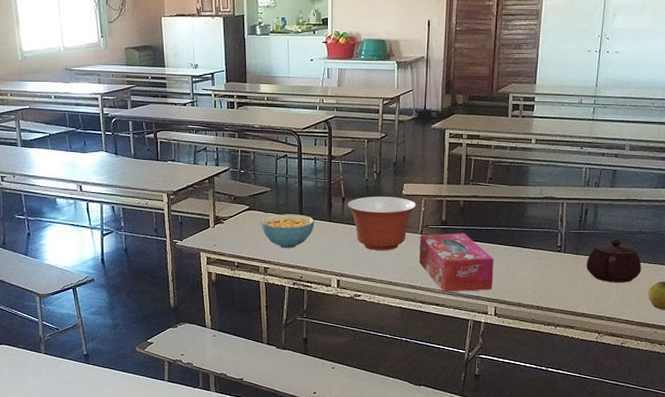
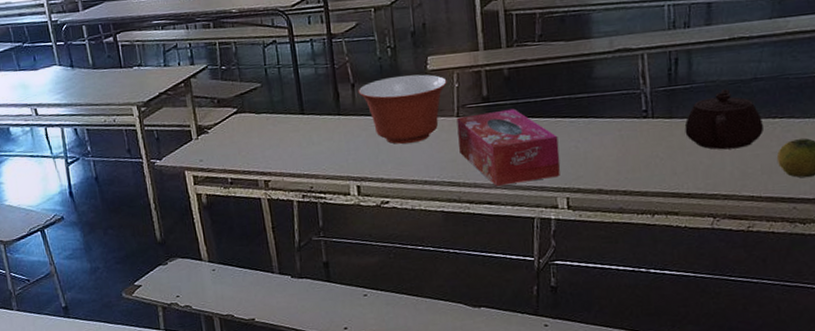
cereal bowl: present [261,214,315,248] -> none [254,110,321,155]

